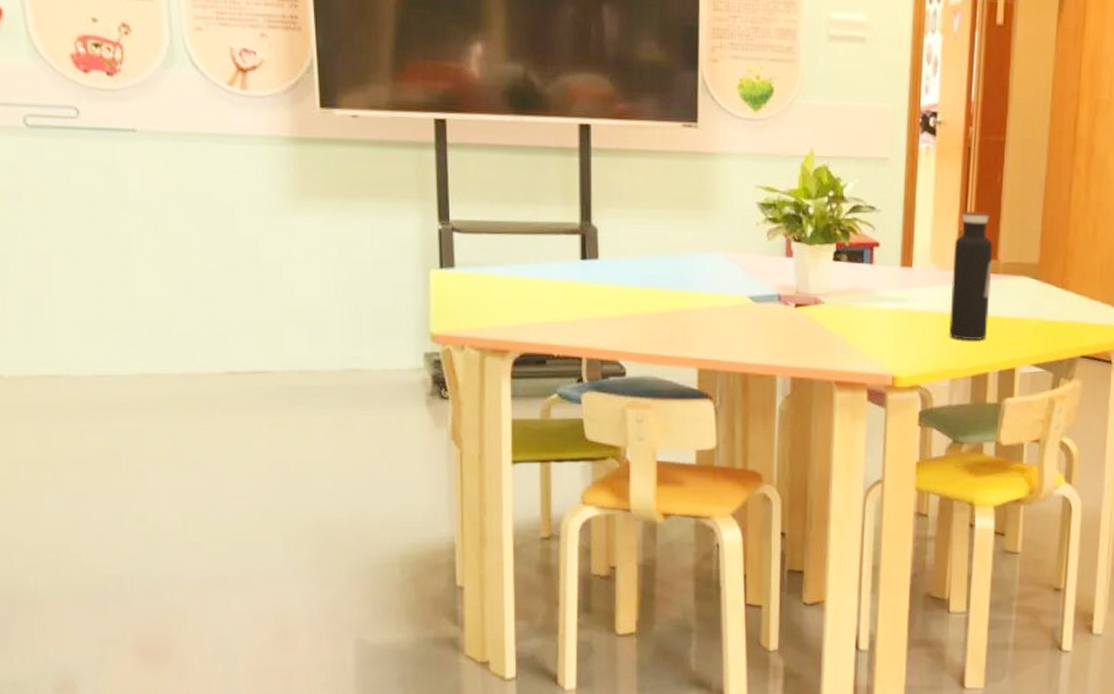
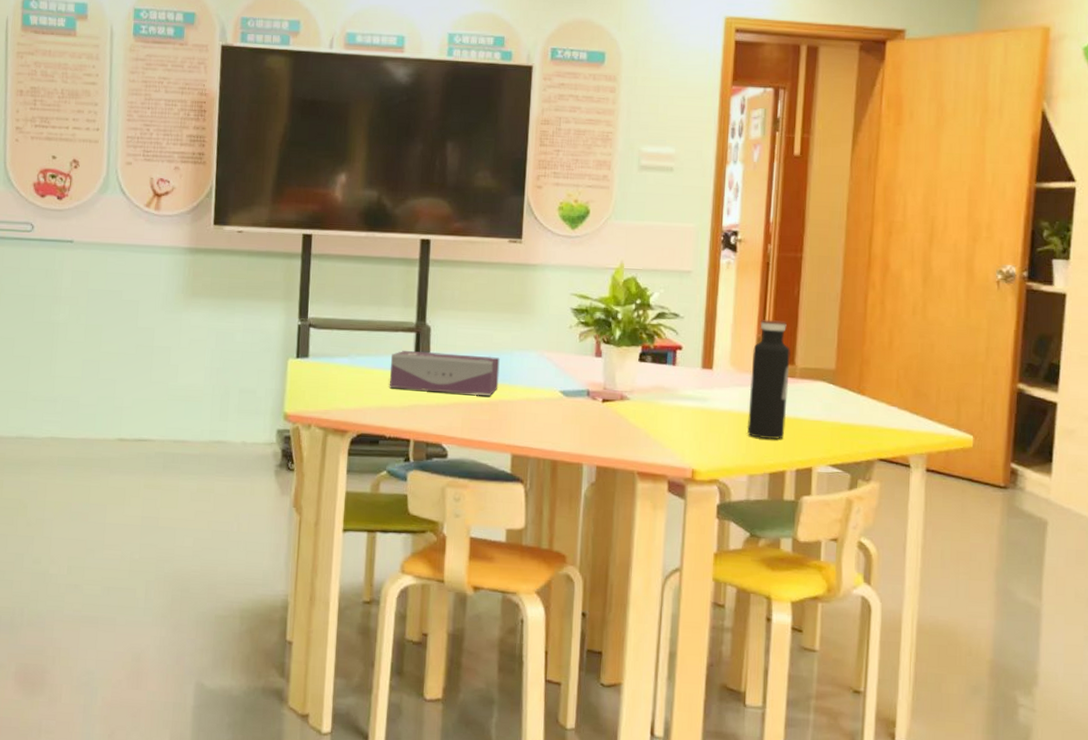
tissue box: none [553,255,679,304] -> present [390,350,500,396]

